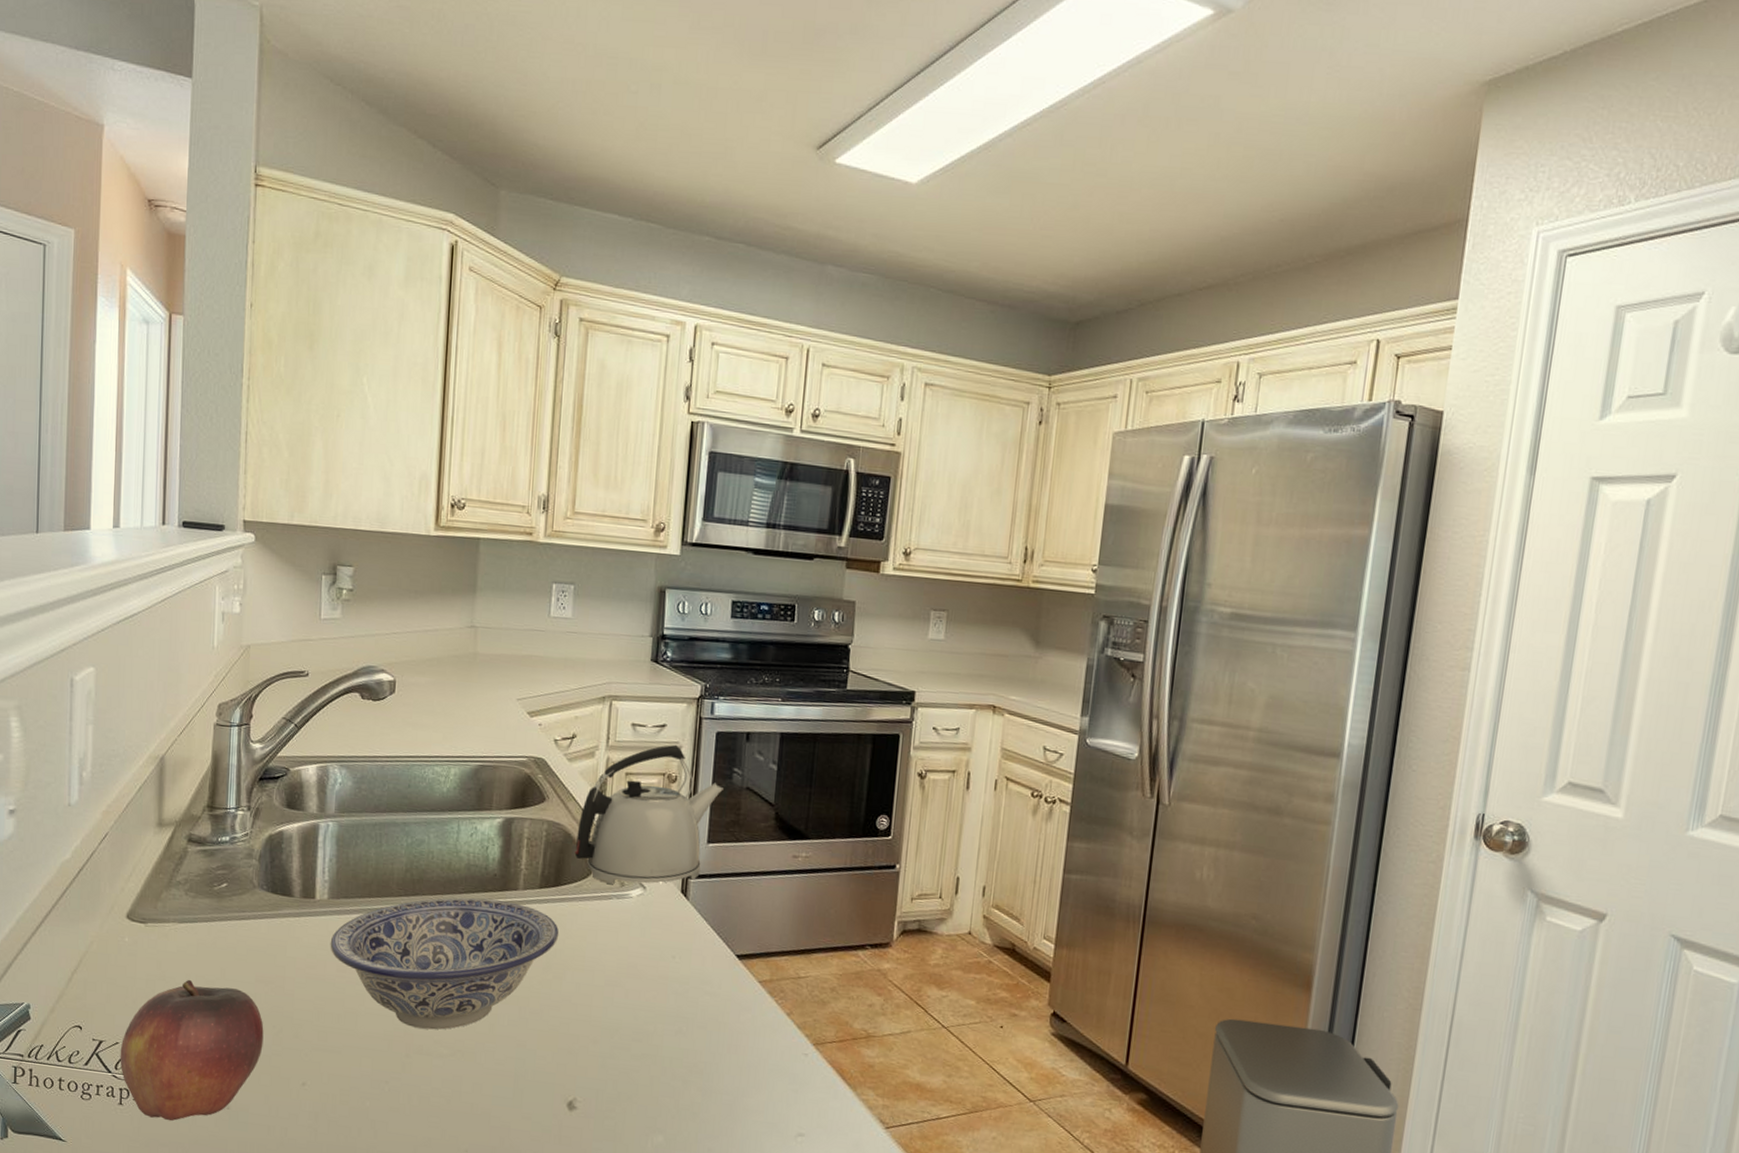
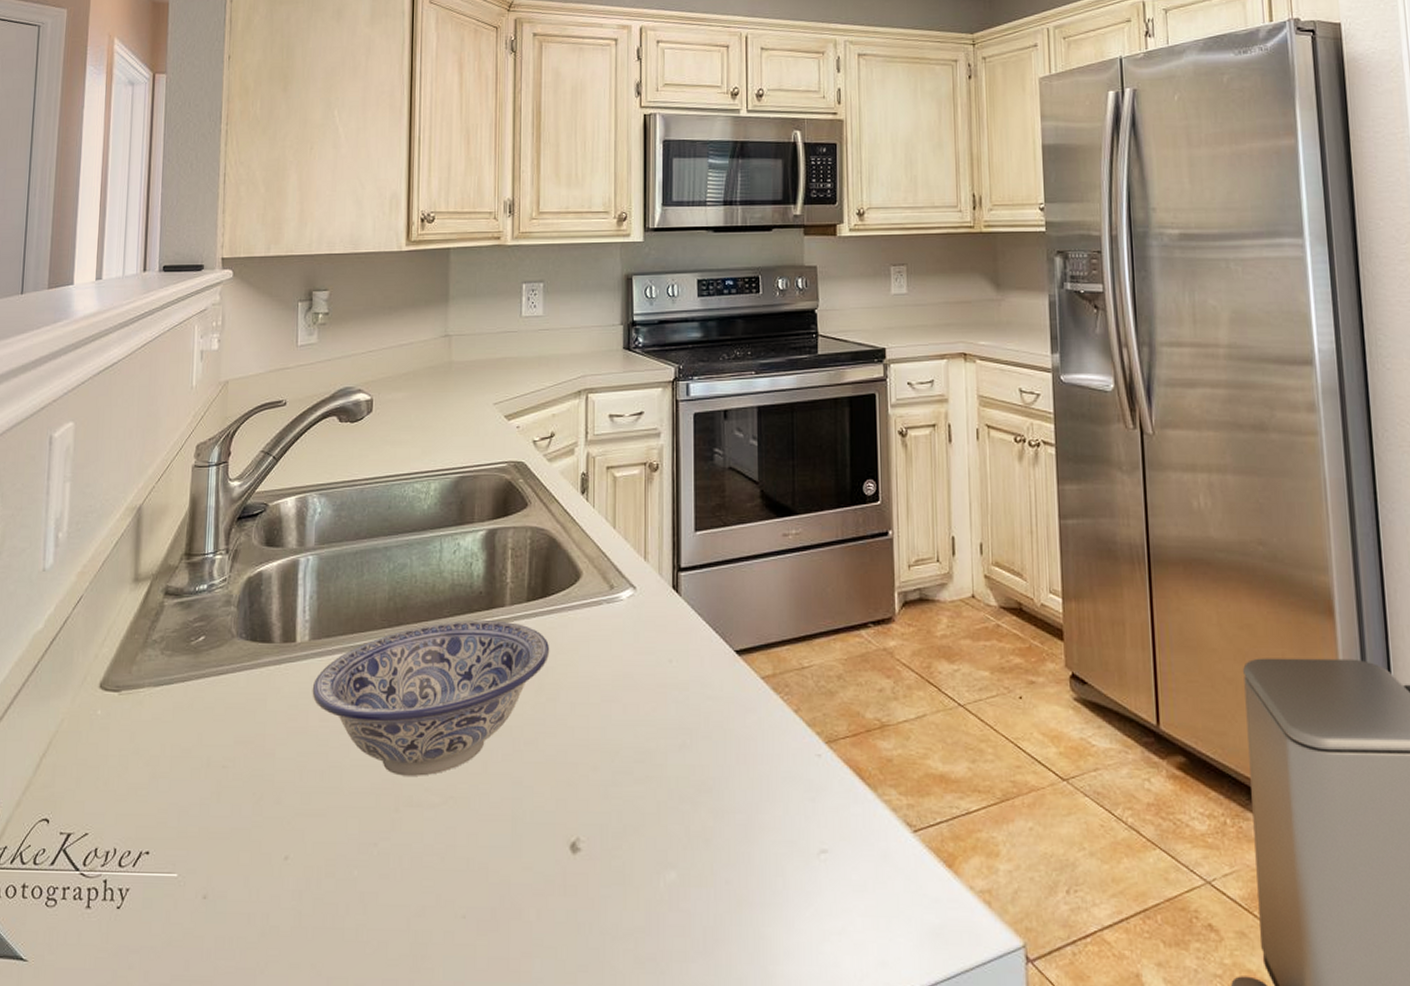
fruit: present [120,979,264,1121] -> none [88,749,243,922]
kettle: present [574,744,723,885] -> none [560,431,706,589]

